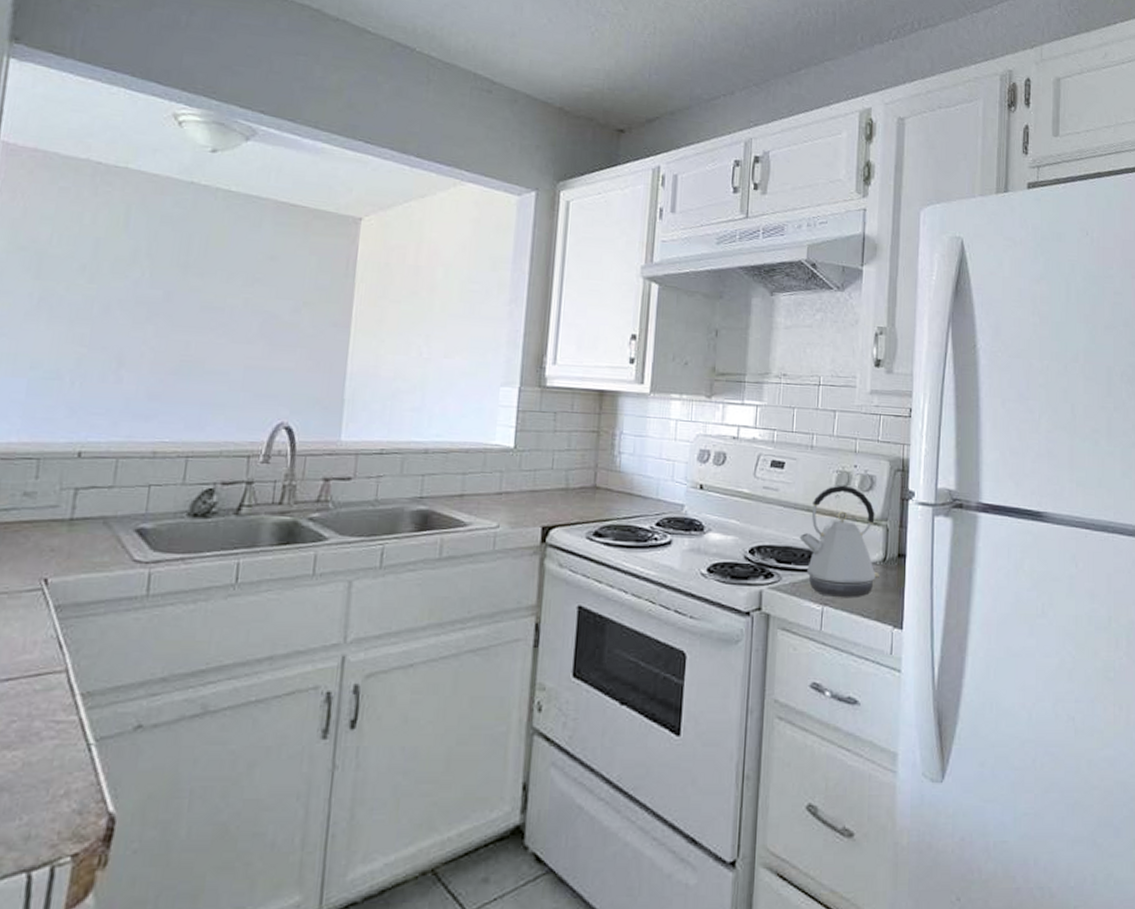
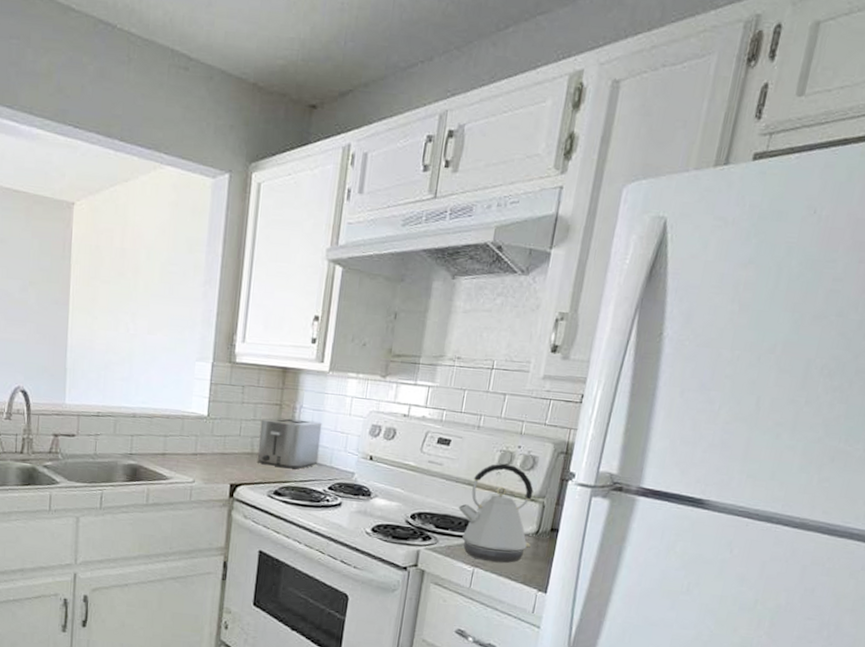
toaster: none [573,446,646,505] -> present [257,417,323,470]

